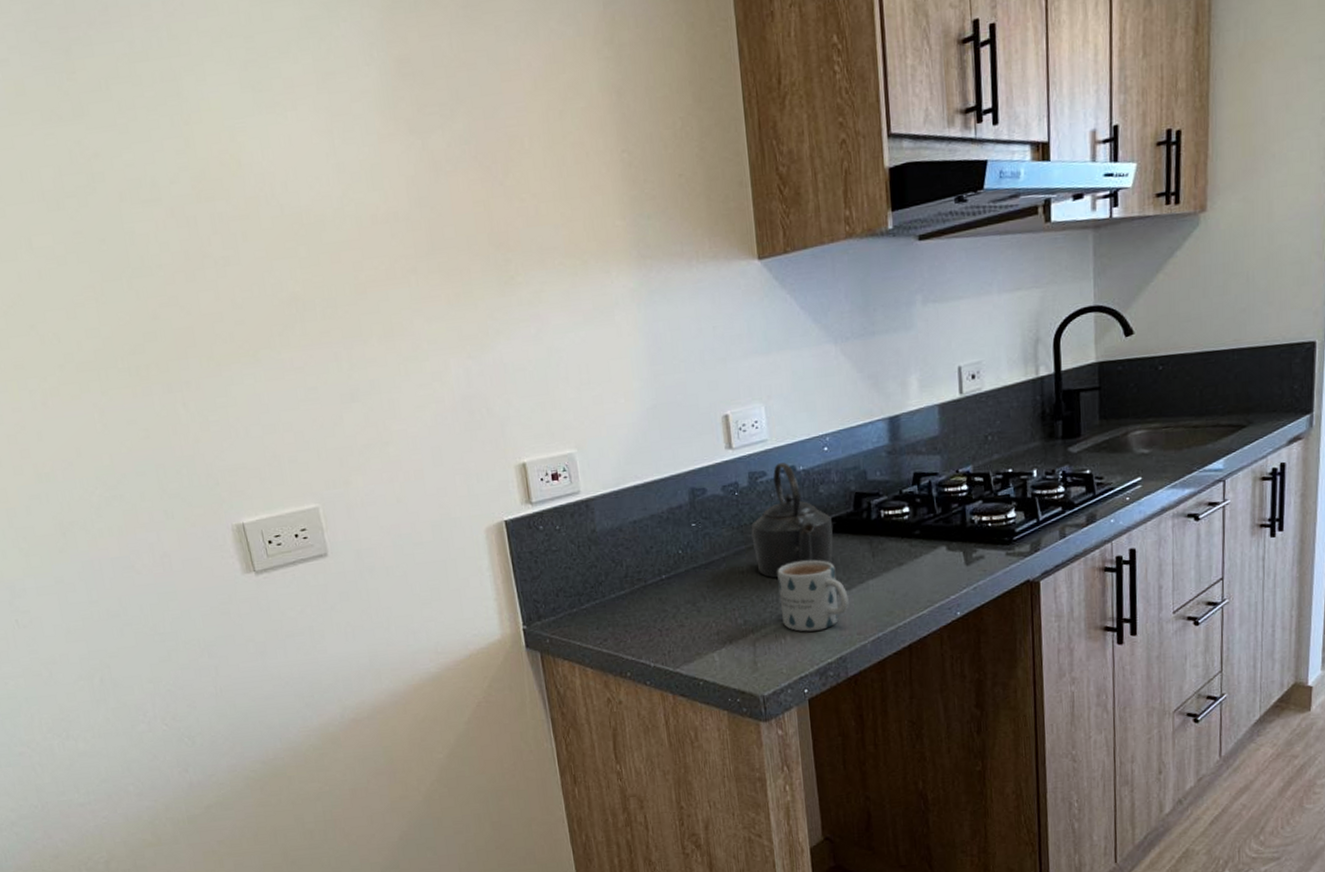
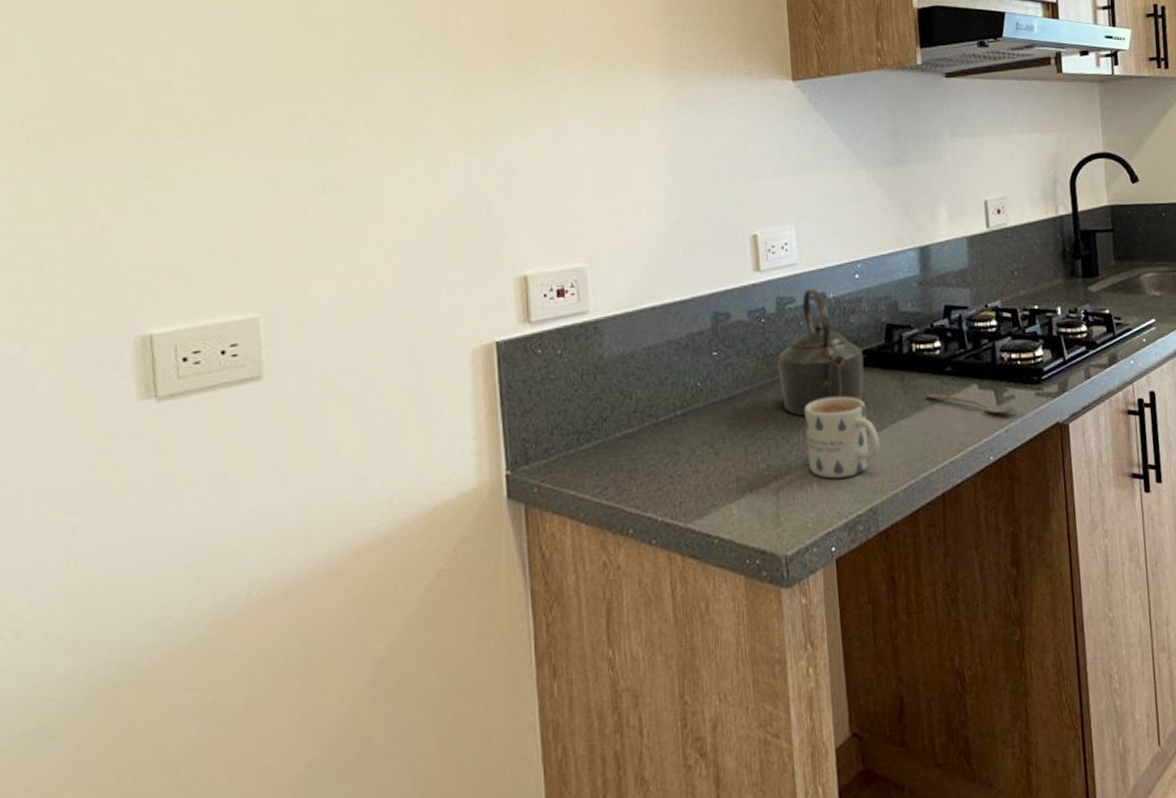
spoon: none [894,556,988,573] -> present [926,394,1019,414]

